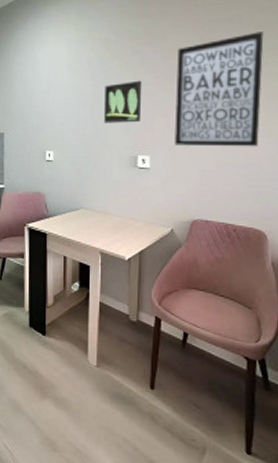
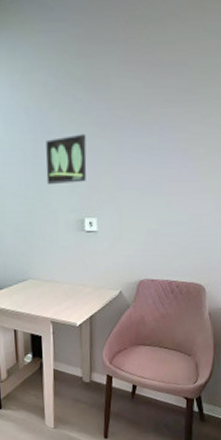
wall art: present [174,31,264,147] -> none [121,78,208,206]

